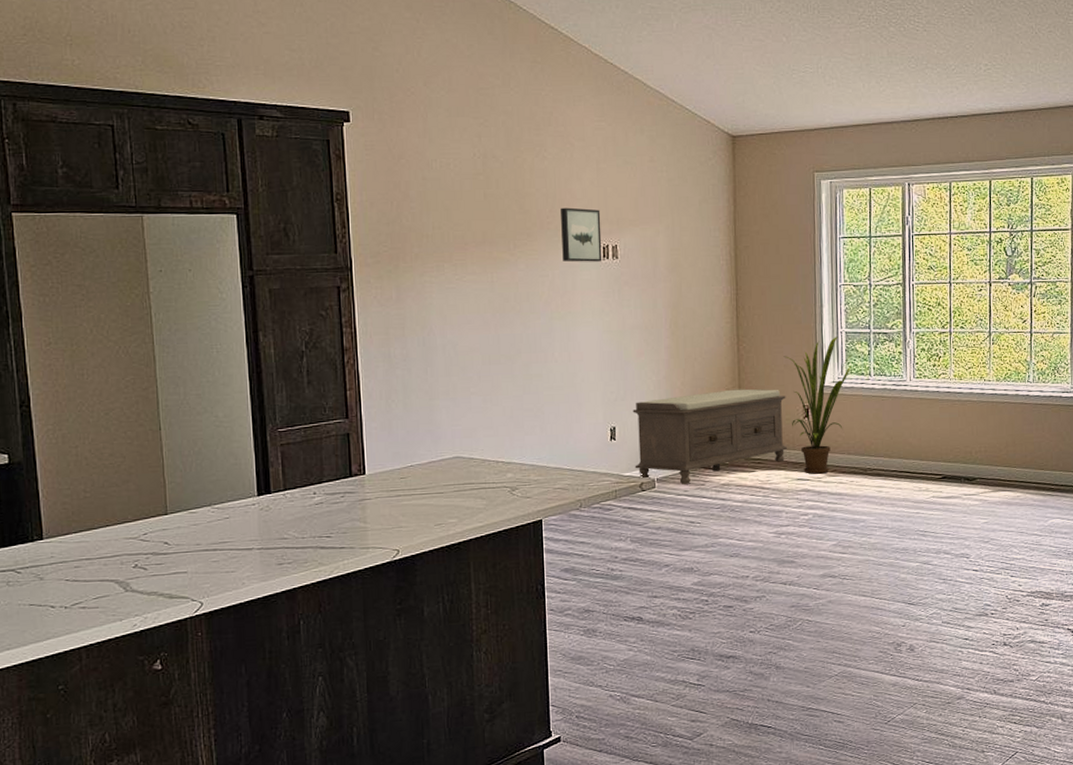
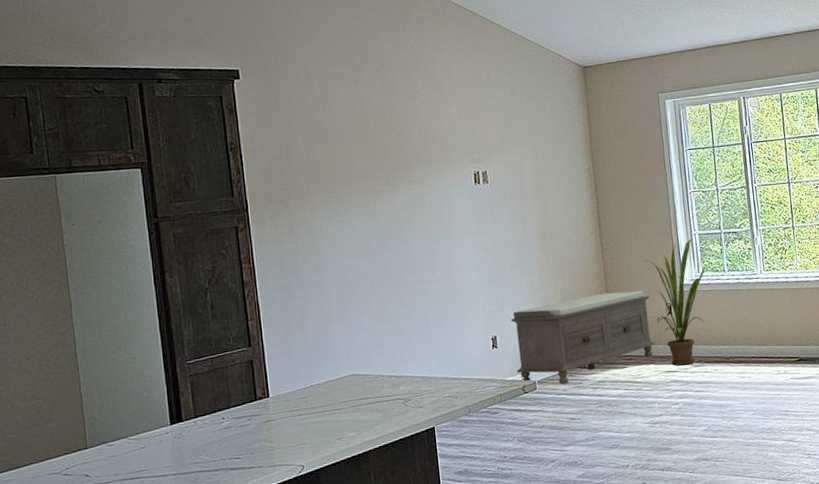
wall art: present [561,207,602,262] -> none [434,140,474,190]

